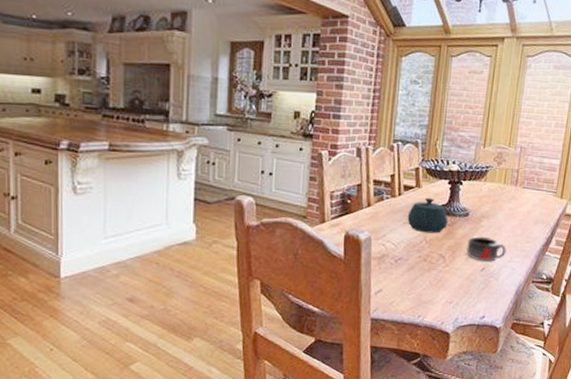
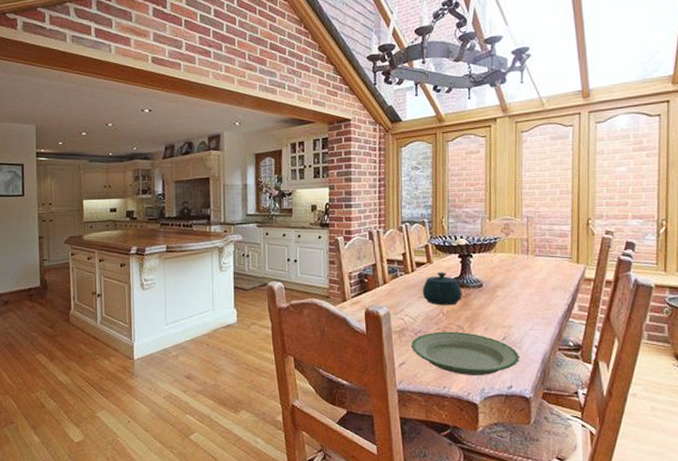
plate: none [390,259,495,305] -> present [411,331,519,375]
mug: present [466,236,506,262] -> none [483,306,526,331]

